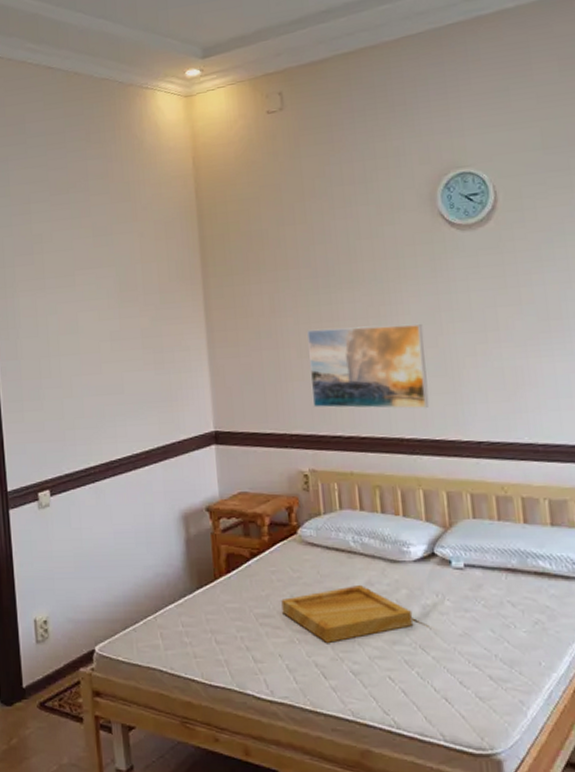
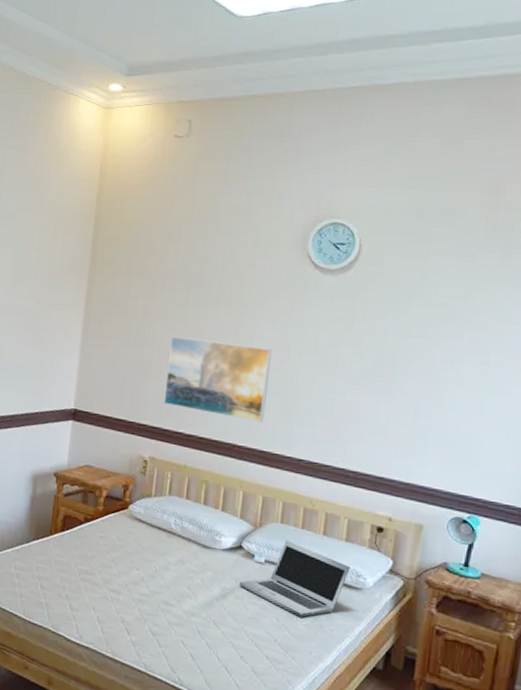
tray: present [281,584,414,643] -> none [102,561,213,605]
laptop: none [440,537,564,623] -> present [239,540,351,617]

